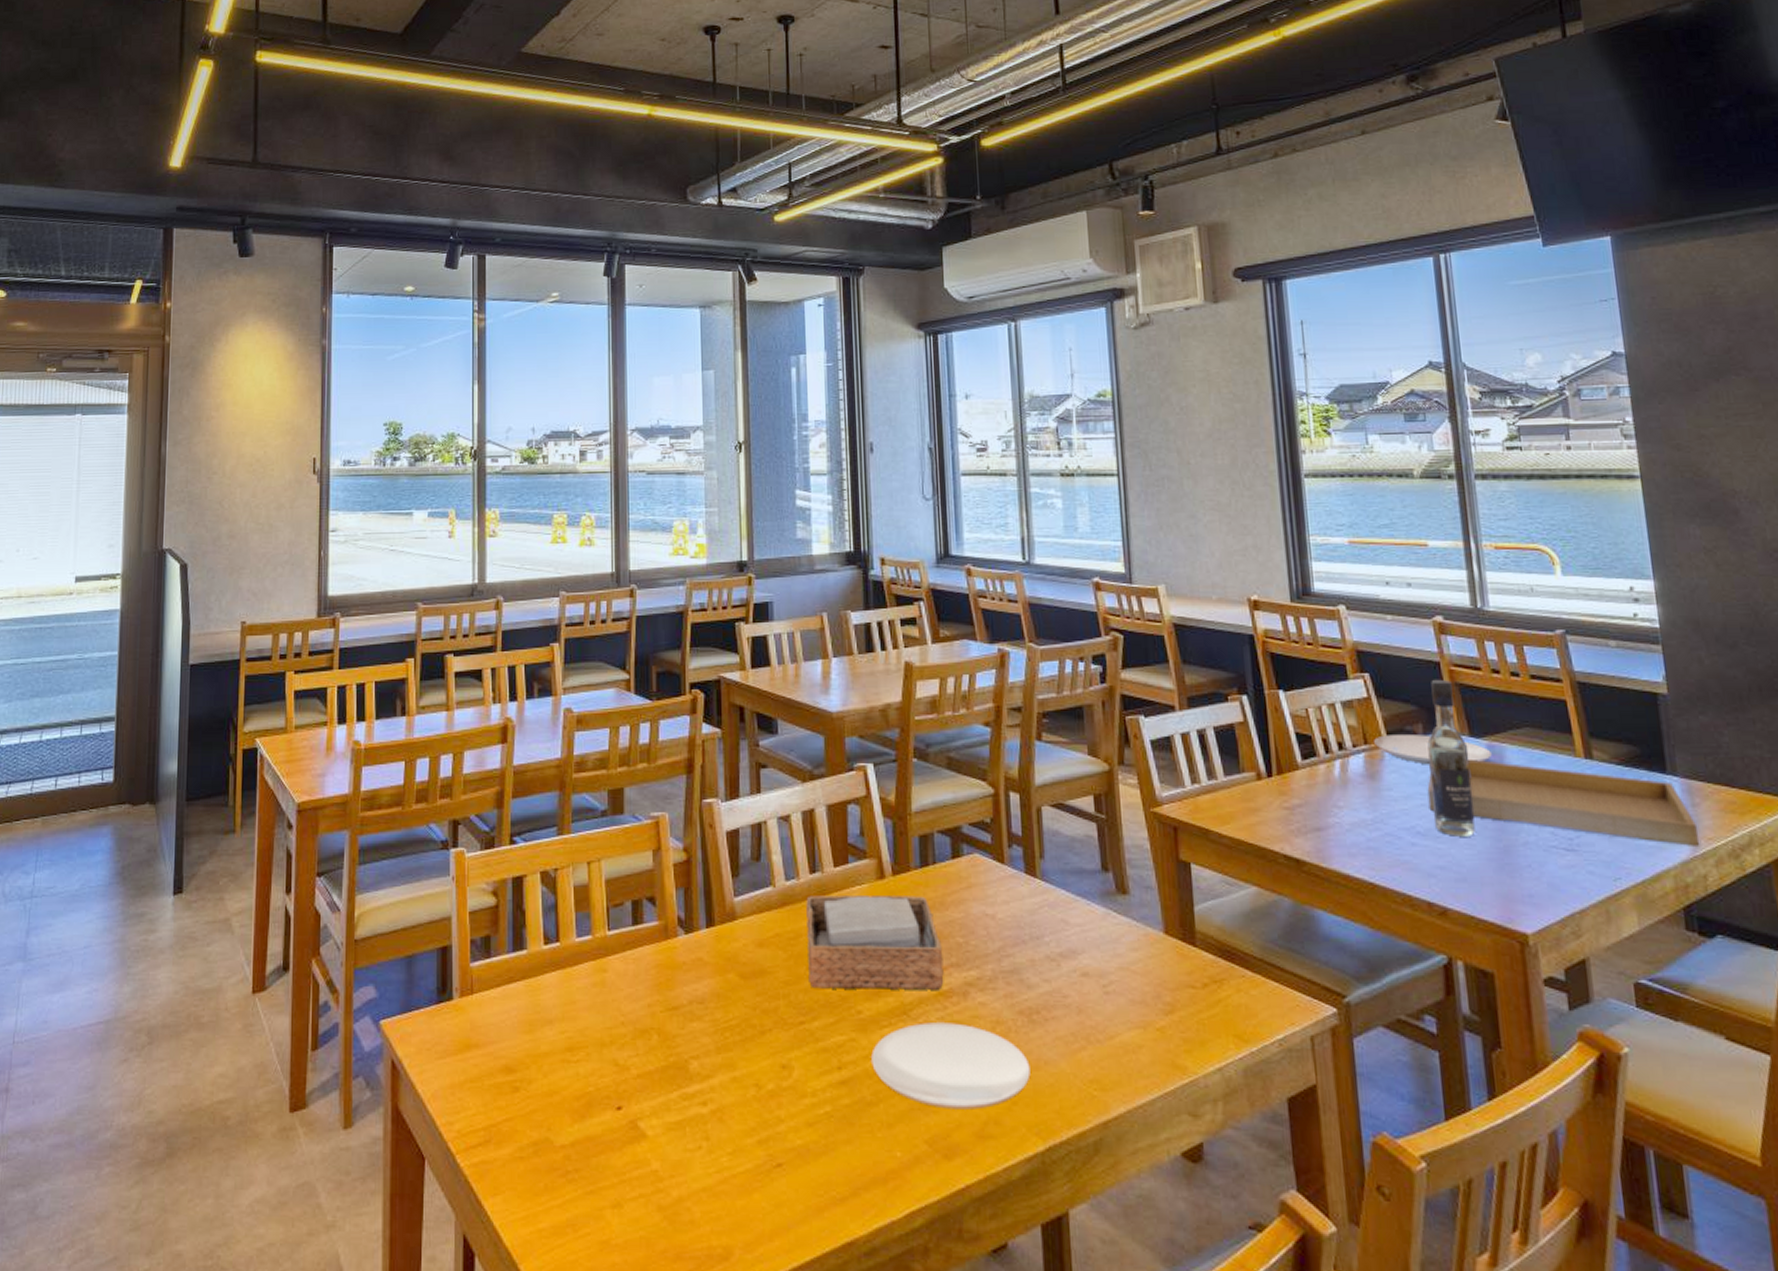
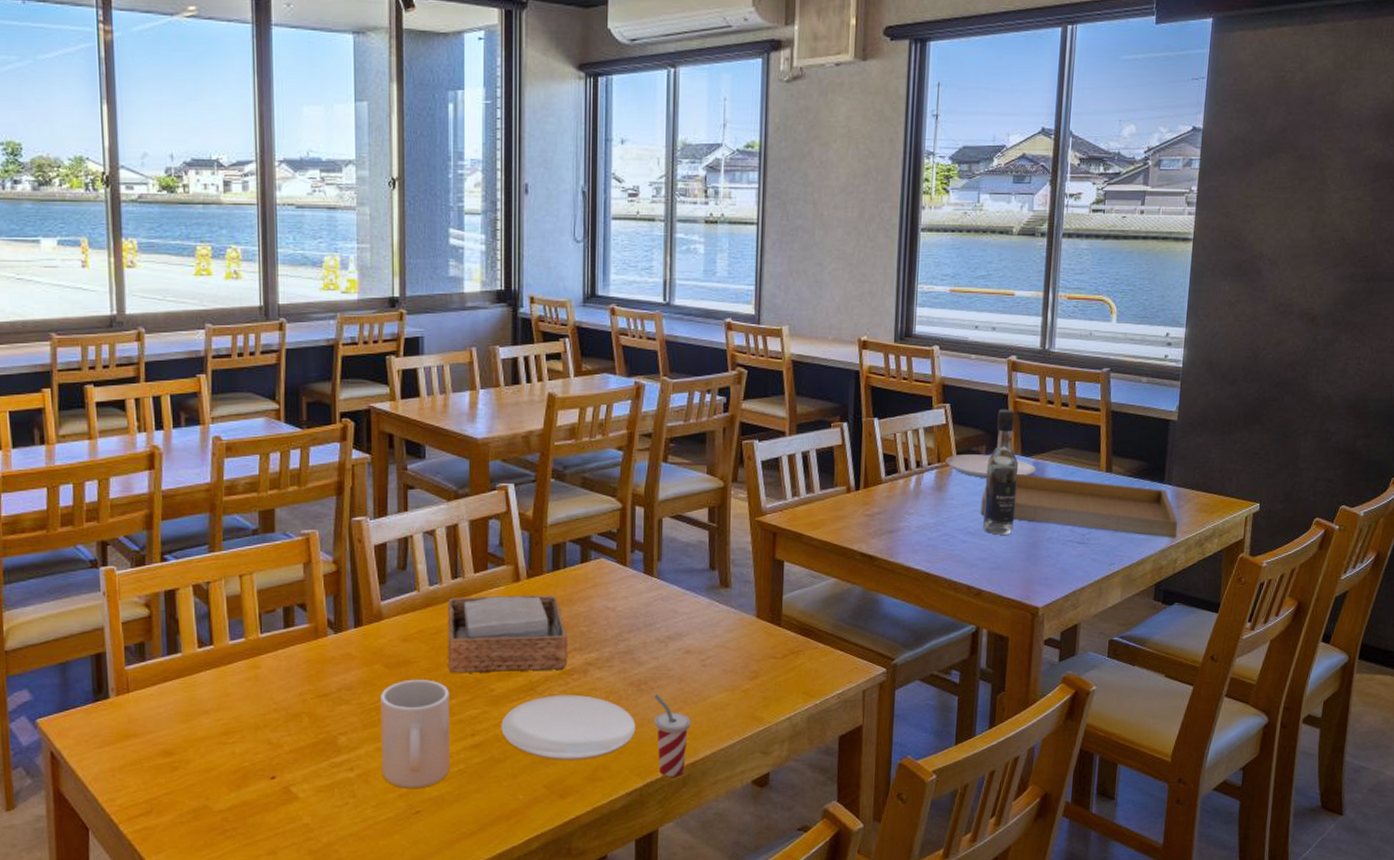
cup: none [735,993,816,1135] -> present [380,679,451,789]
beverage cup: none [1048,1027,1097,1140] -> present [653,694,691,777]

